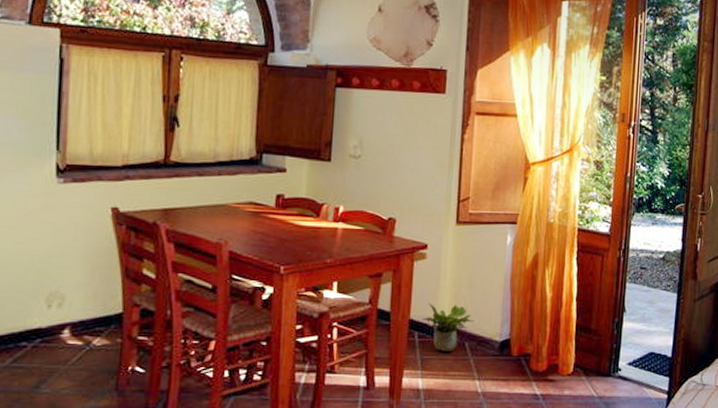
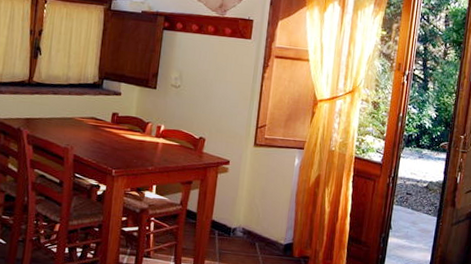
potted plant: present [421,302,475,351] -> none [221,207,265,249]

